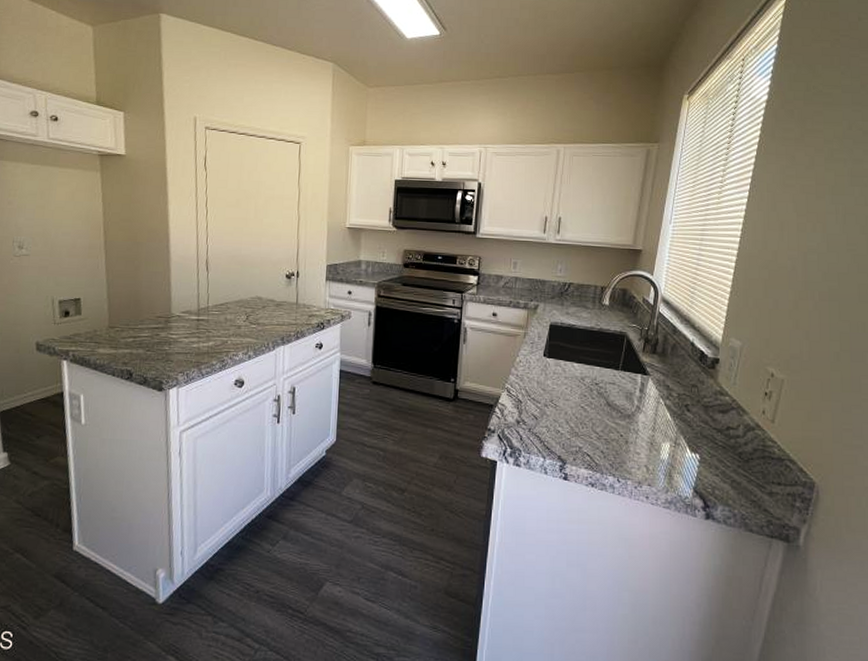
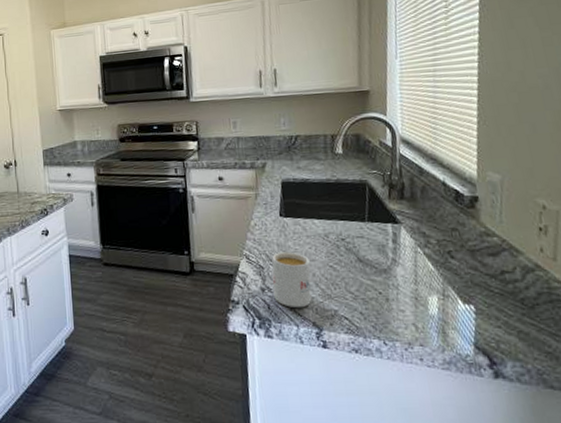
mug: none [527,389,564,442] -> present [272,252,312,308]

